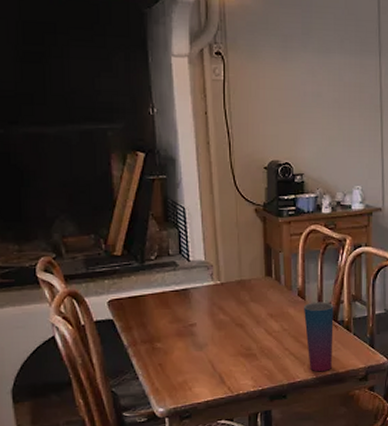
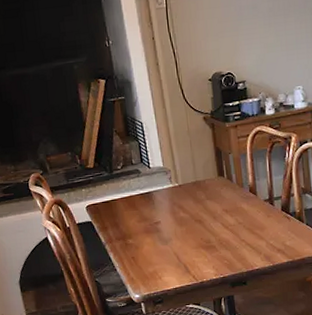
cup: present [303,302,334,372] -> none [255,196,287,260]

